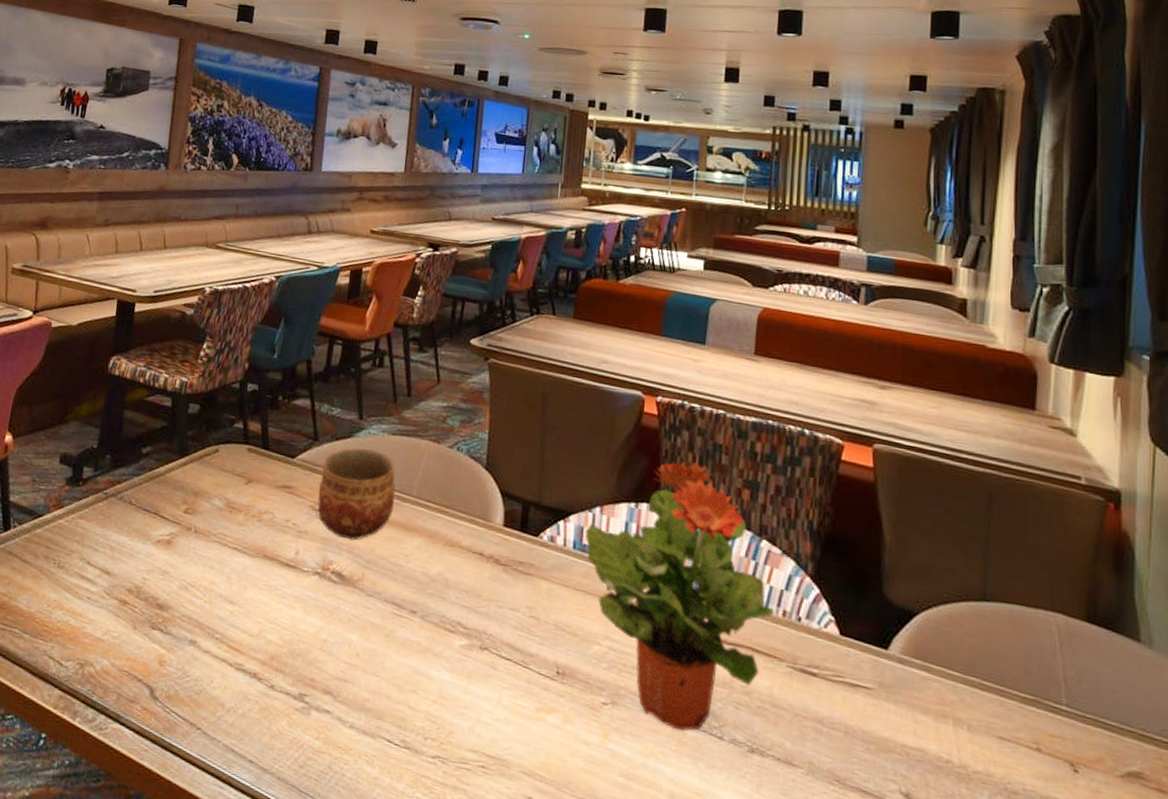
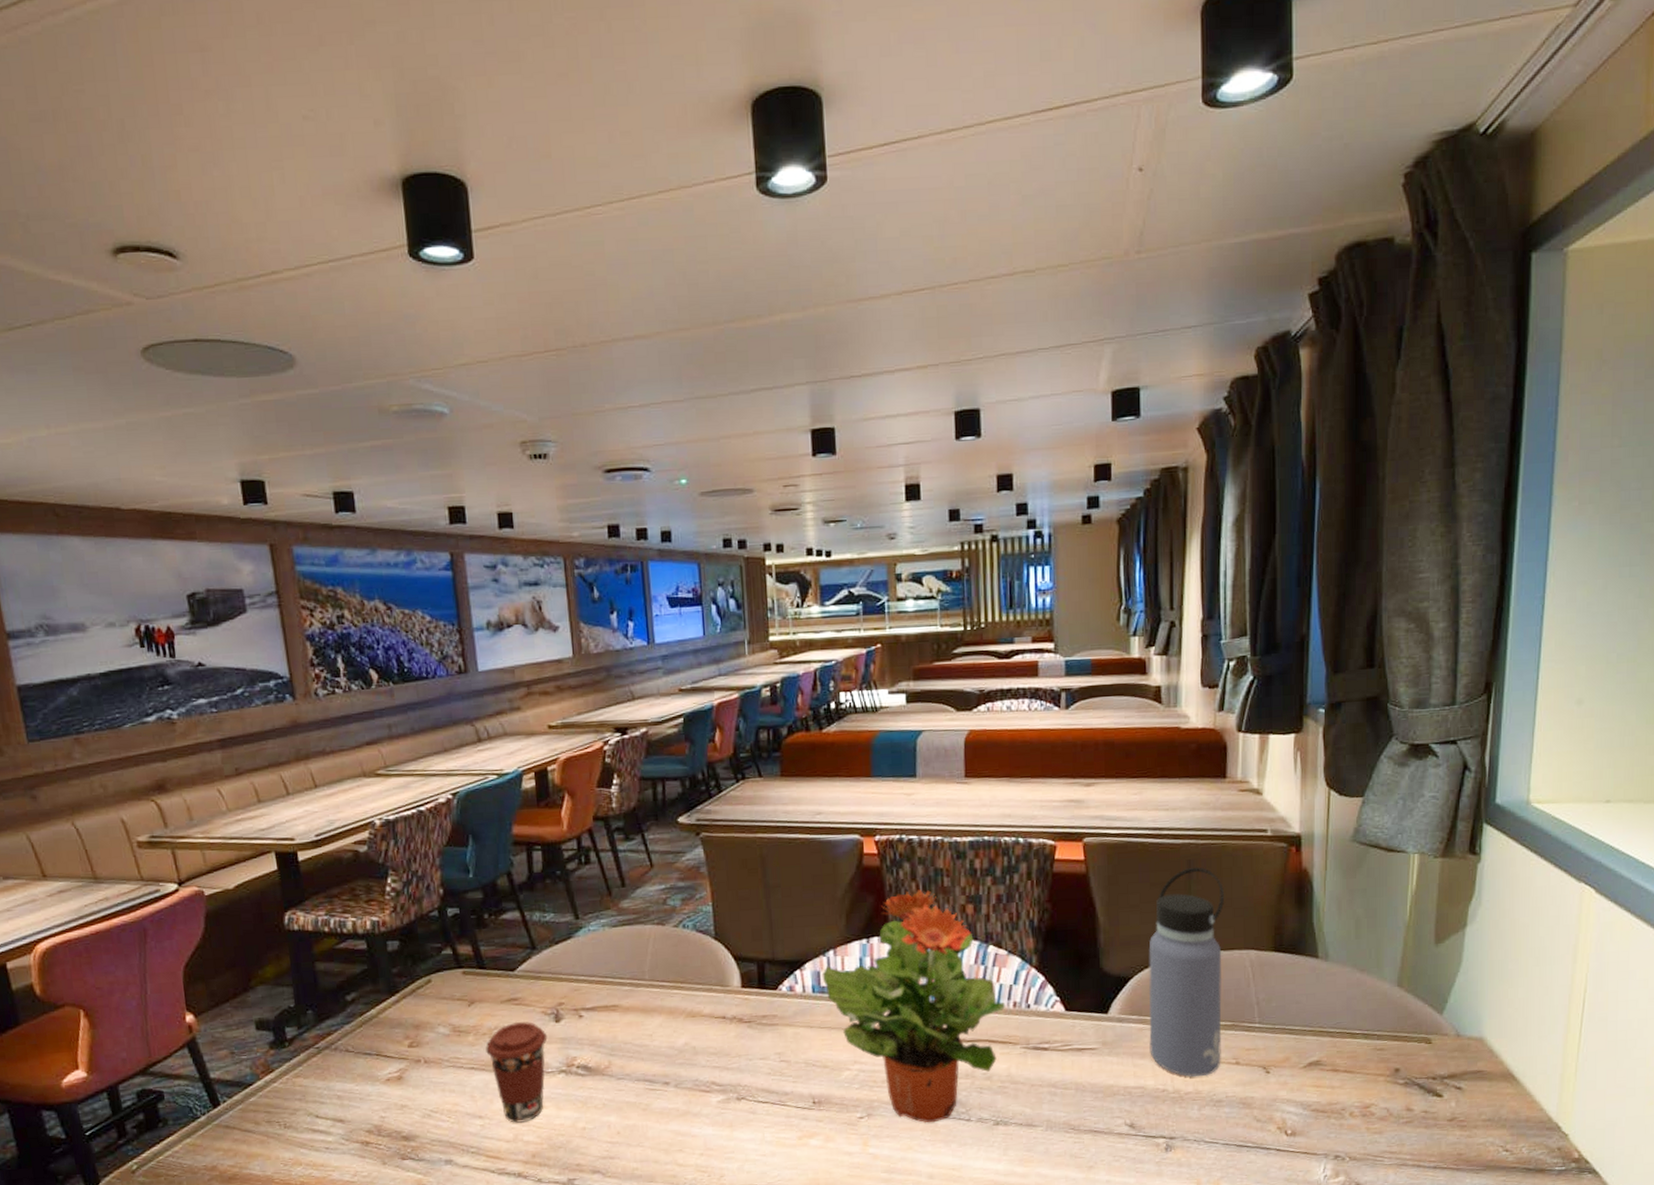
coffee cup: none [251,510,311,619] -> present [486,1021,548,1123]
bowl: present [317,447,396,541] -> none [546,945,628,1034]
water bottle: none [934,501,1030,756] -> present [1148,866,1225,1077]

